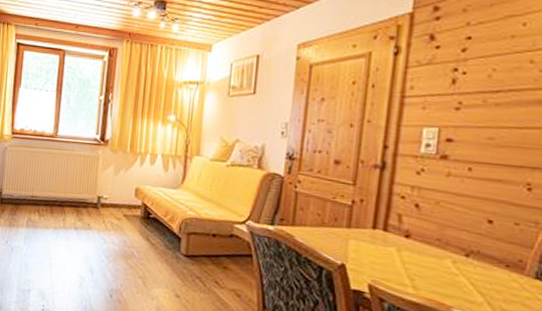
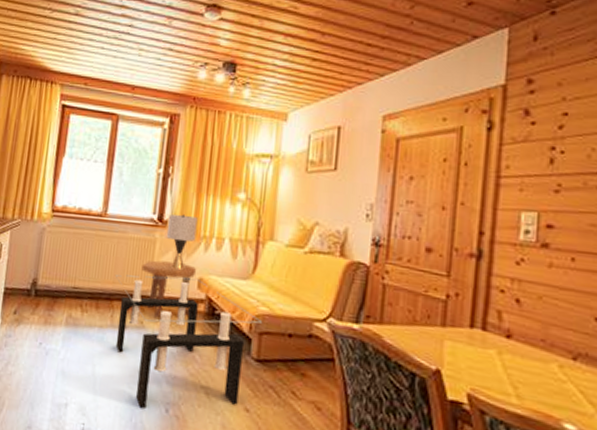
coffee table: none [65,185,191,295] -> present [115,275,263,410]
side table: none [87,173,134,222] -> present [141,260,197,320]
lamp: none [107,134,134,181] -> present [166,214,198,270]

